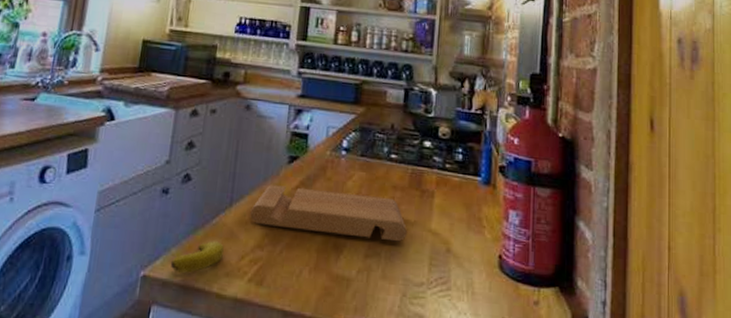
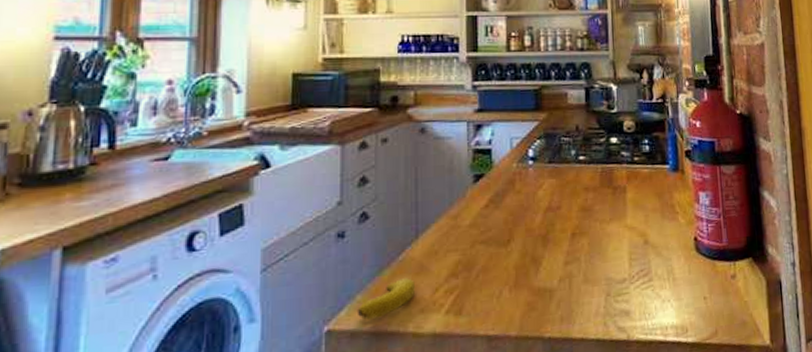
cutting board: present [250,185,407,242] -> none [439,200,604,252]

